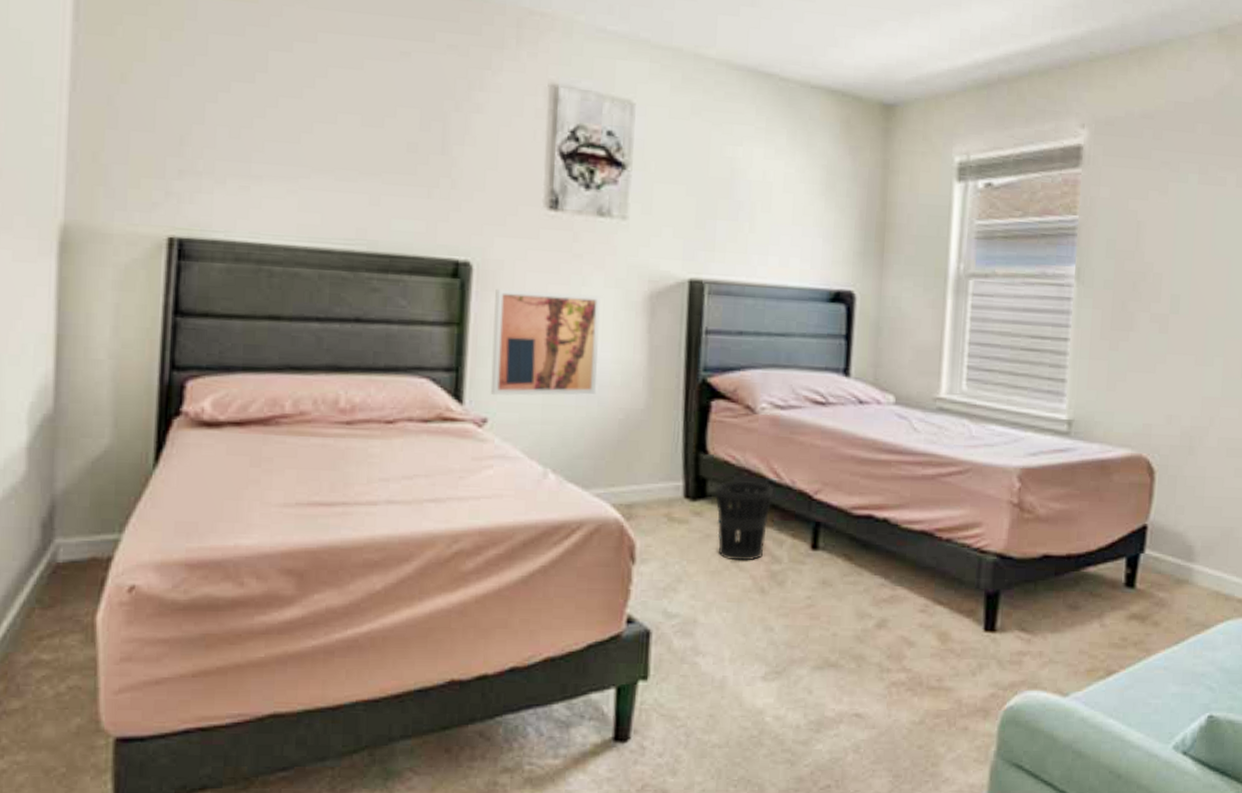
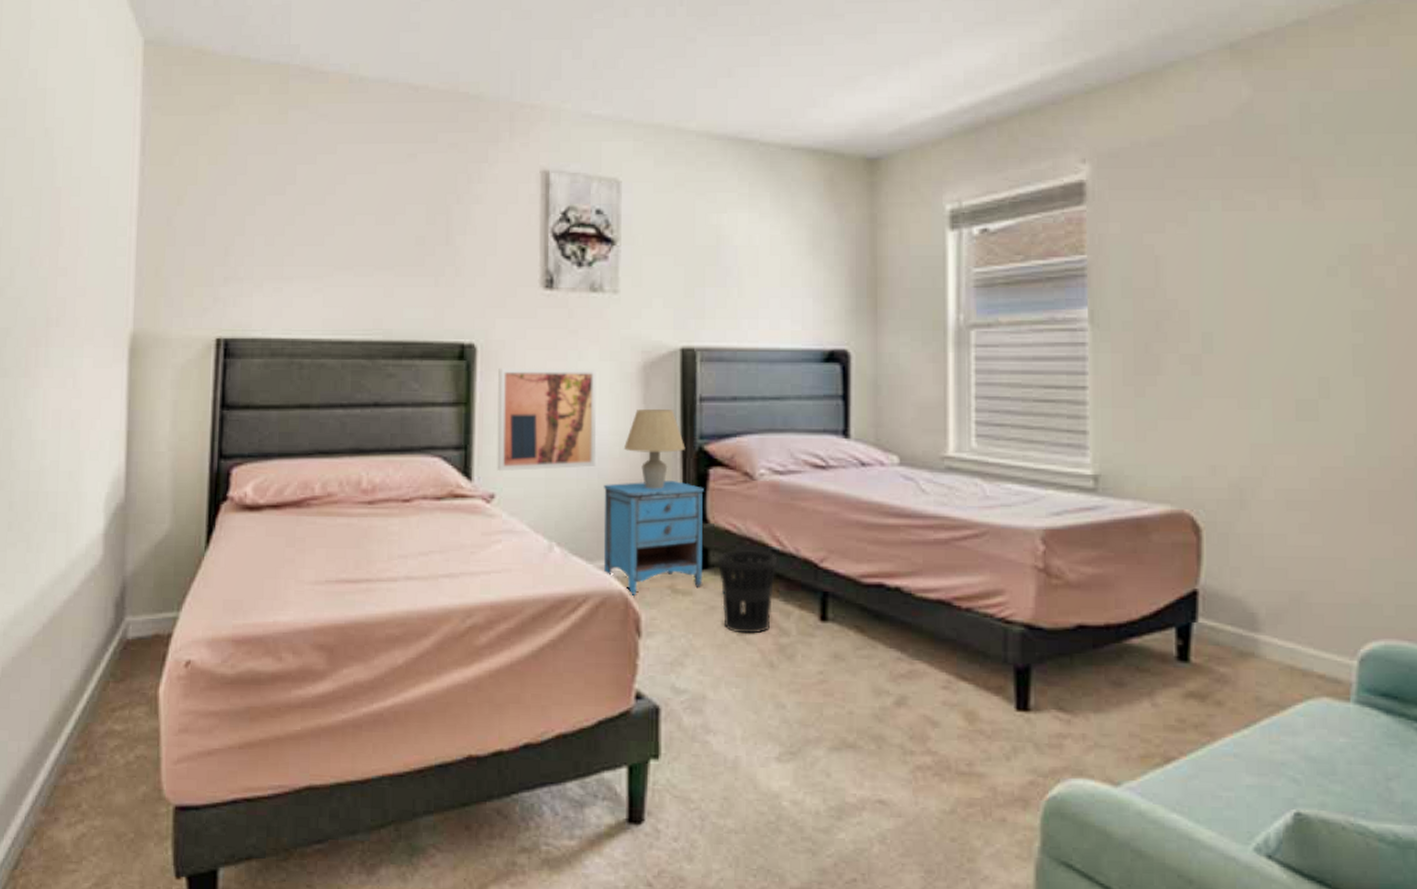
nightstand: none [599,411,705,524] -> present [603,481,704,597]
table lamp: none [625,338,689,419] -> present [623,408,686,489]

